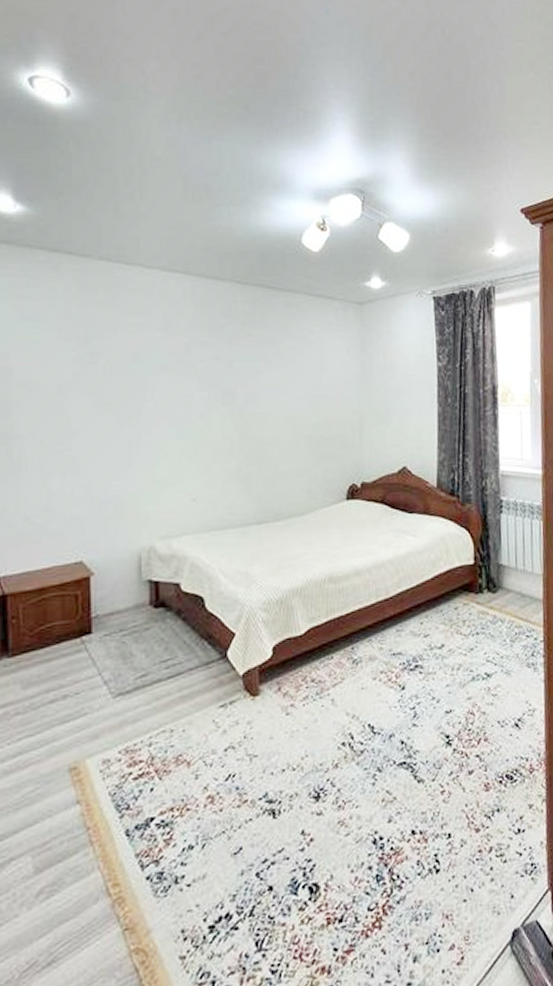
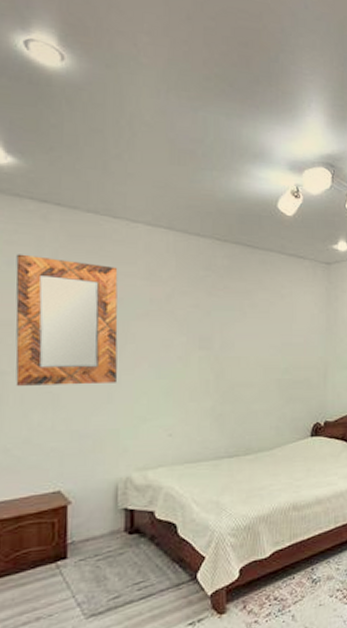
home mirror: none [29,309,136,450] -> present [15,254,118,386]

